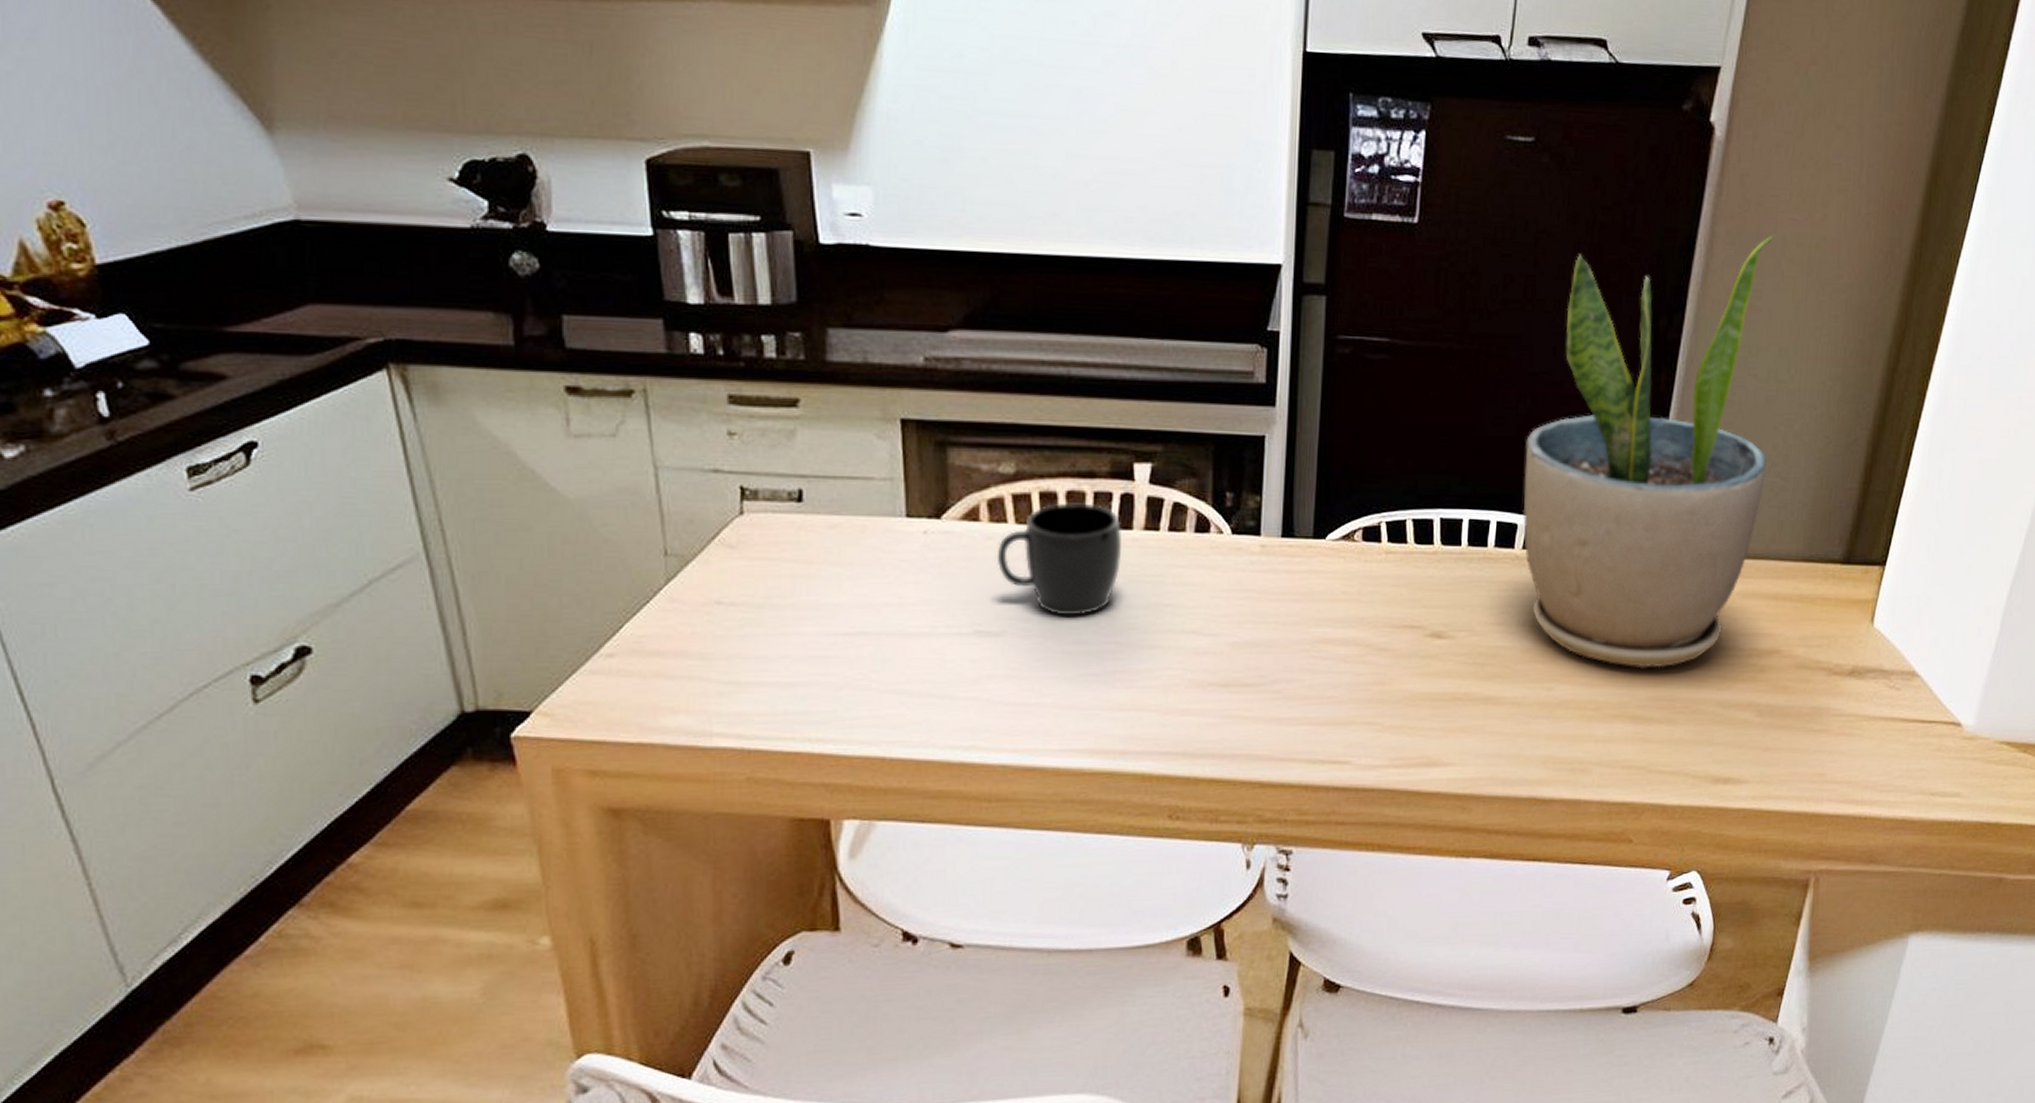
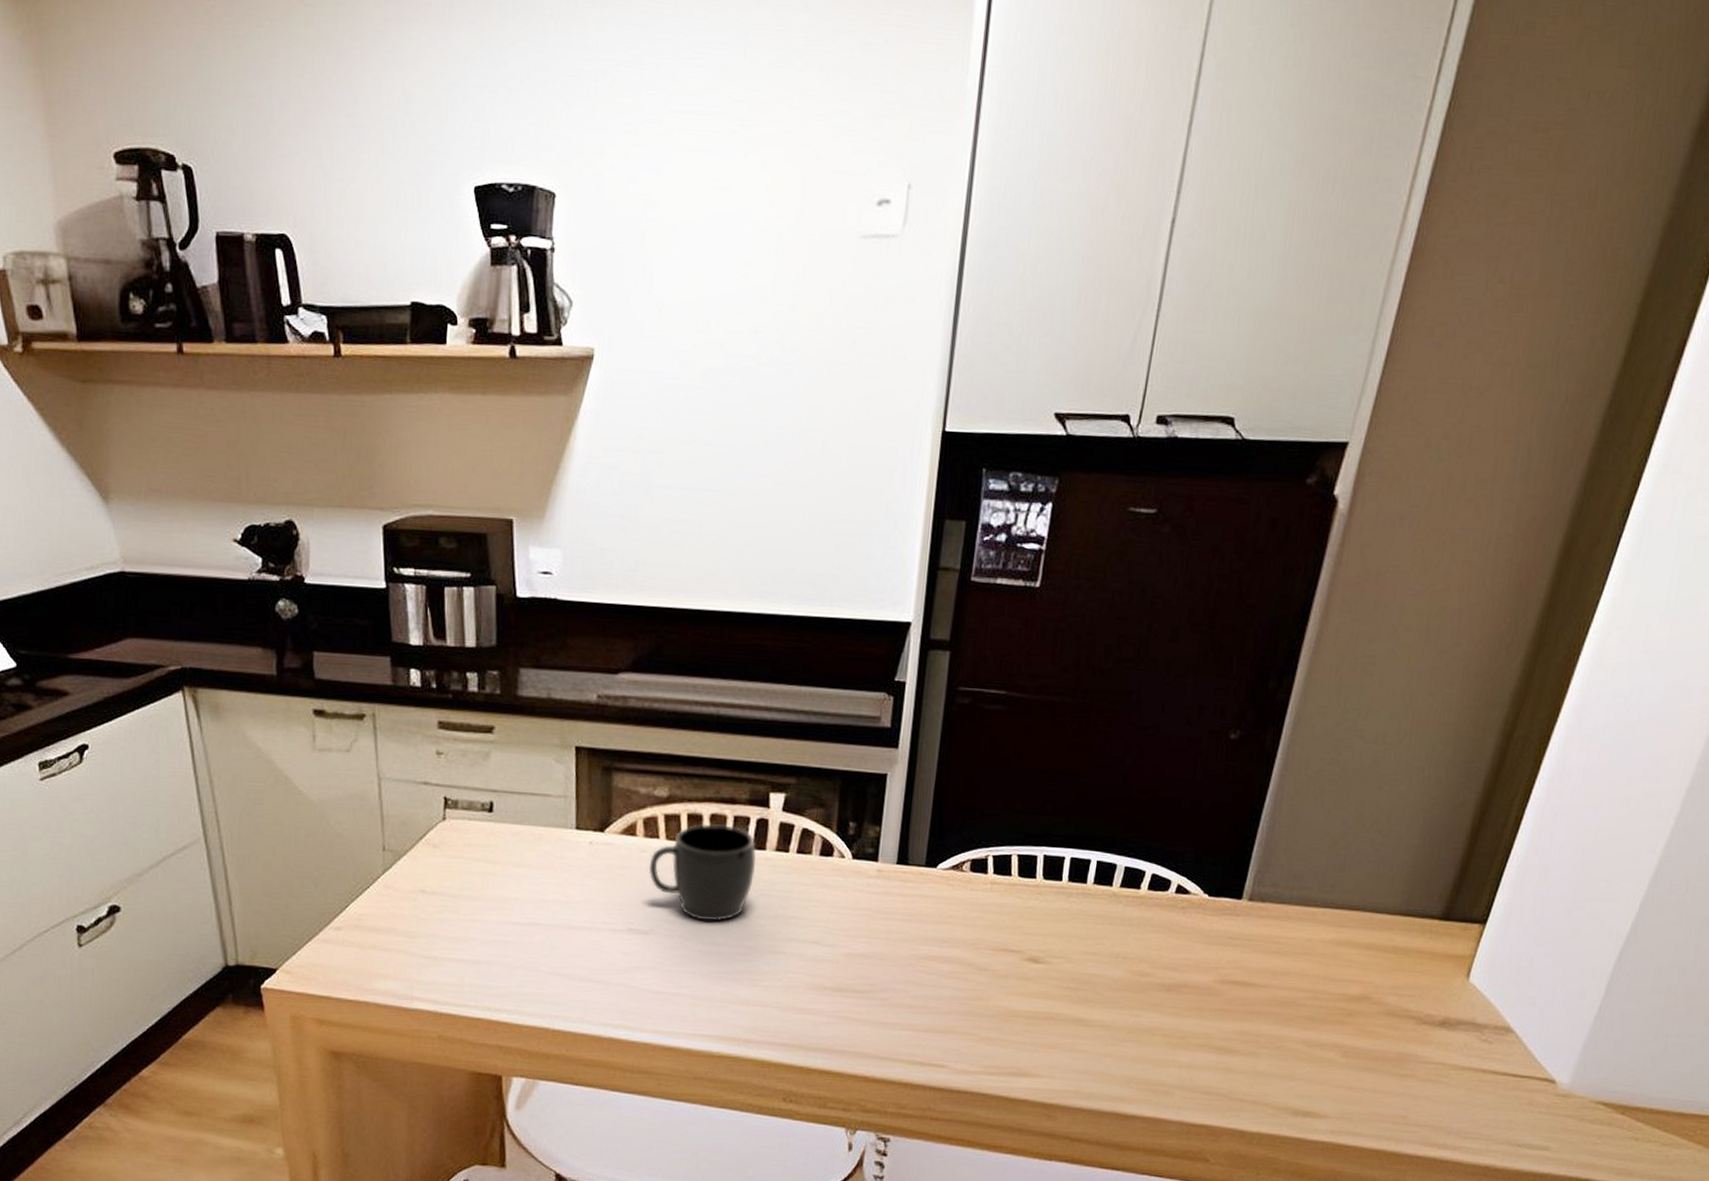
potted plant: present [1522,234,1774,668] -> none [1121,603,1392,1005]

